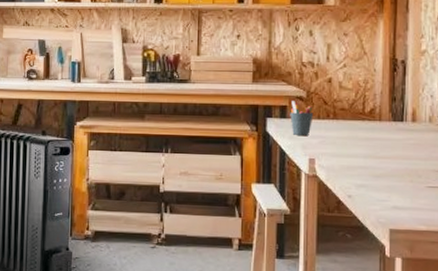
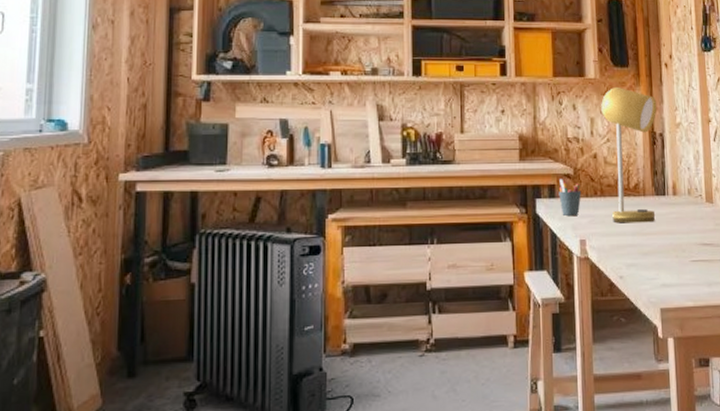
desk lamp: none [339,13,401,147] -> present [601,86,657,223]

